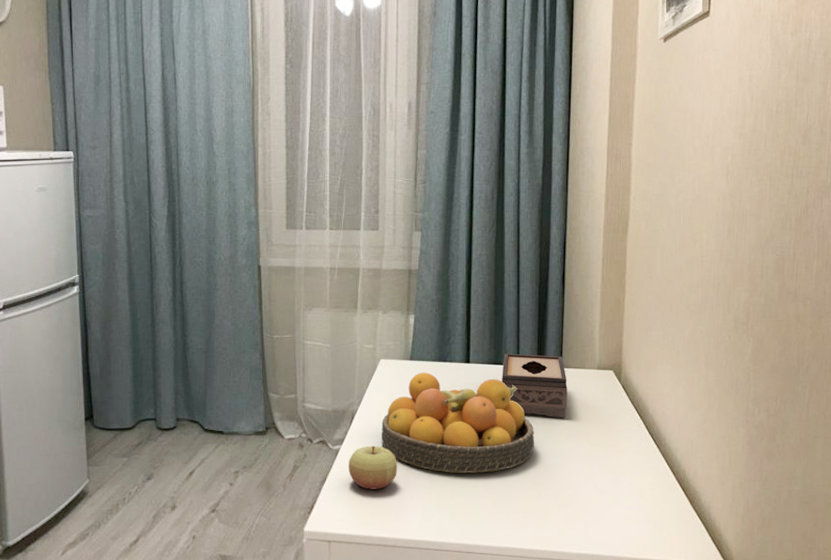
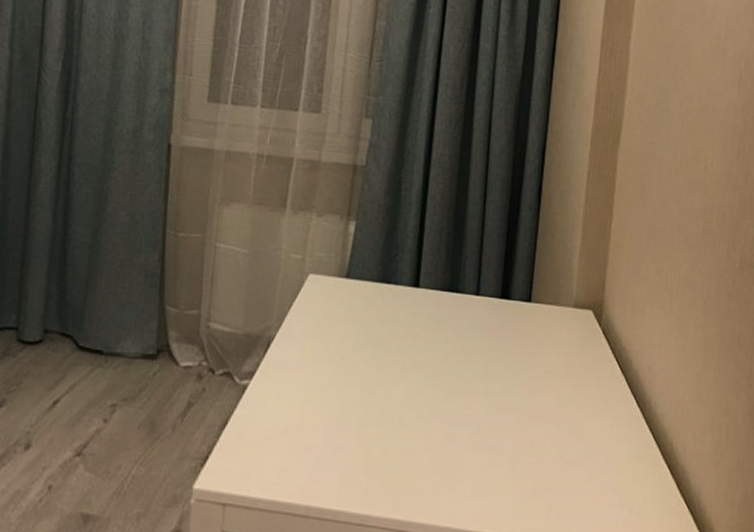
apple: present [349,446,397,490] -> none [257,383,319,441]
fruit bowl: present [381,372,535,473] -> none [301,294,492,429]
tissue box: present [502,353,567,418] -> none [457,278,537,366]

